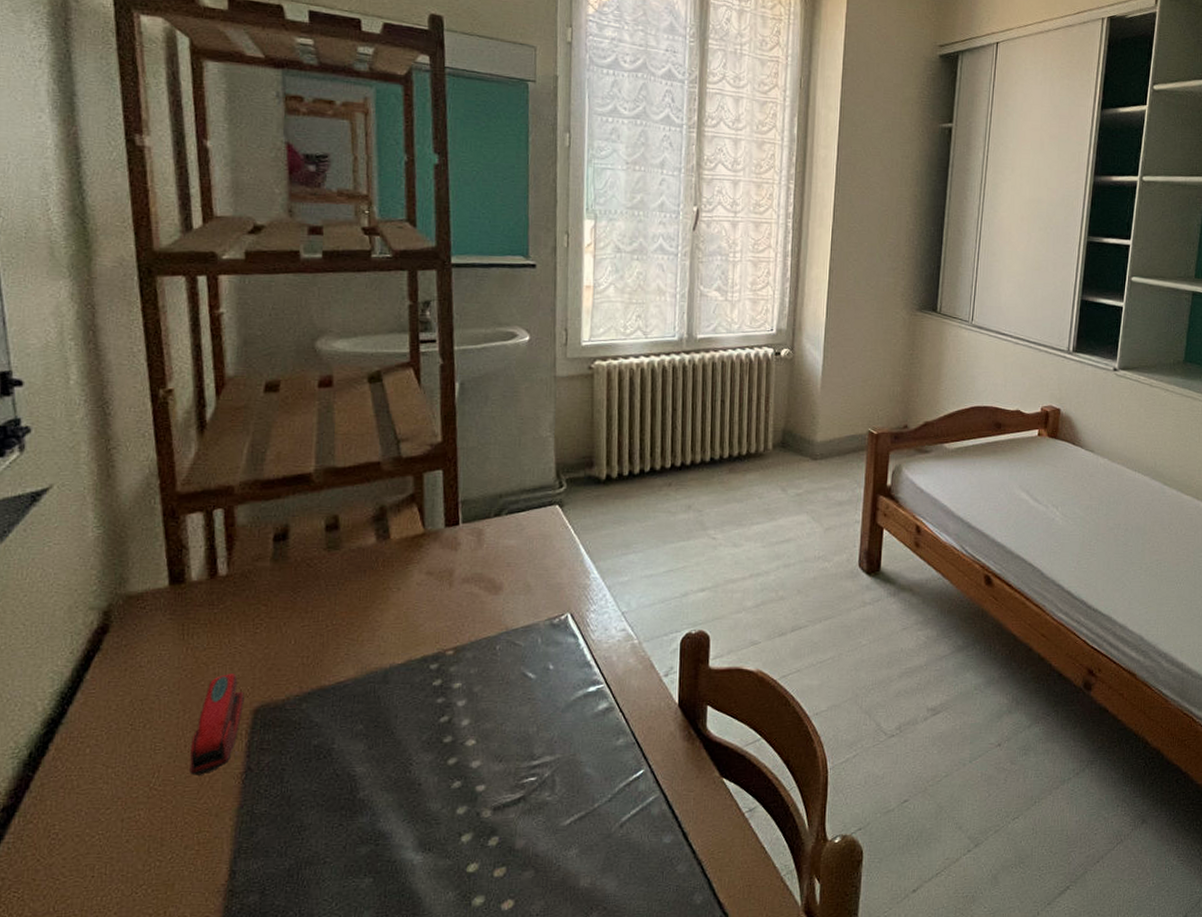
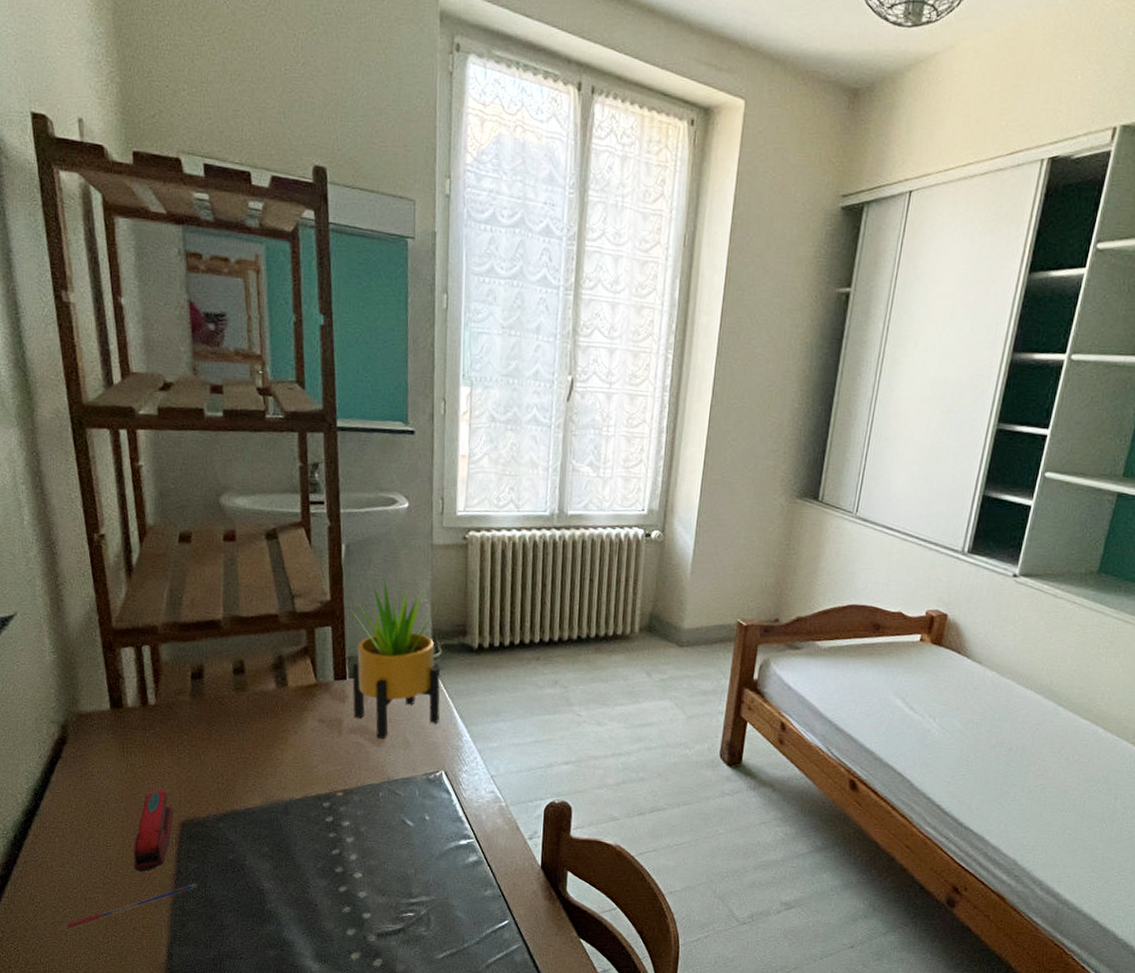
pen: none [94,780,273,862] -> present [66,883,198,930]
potted plant: none [465,414,566,586] -> present [351,578,441,739]

